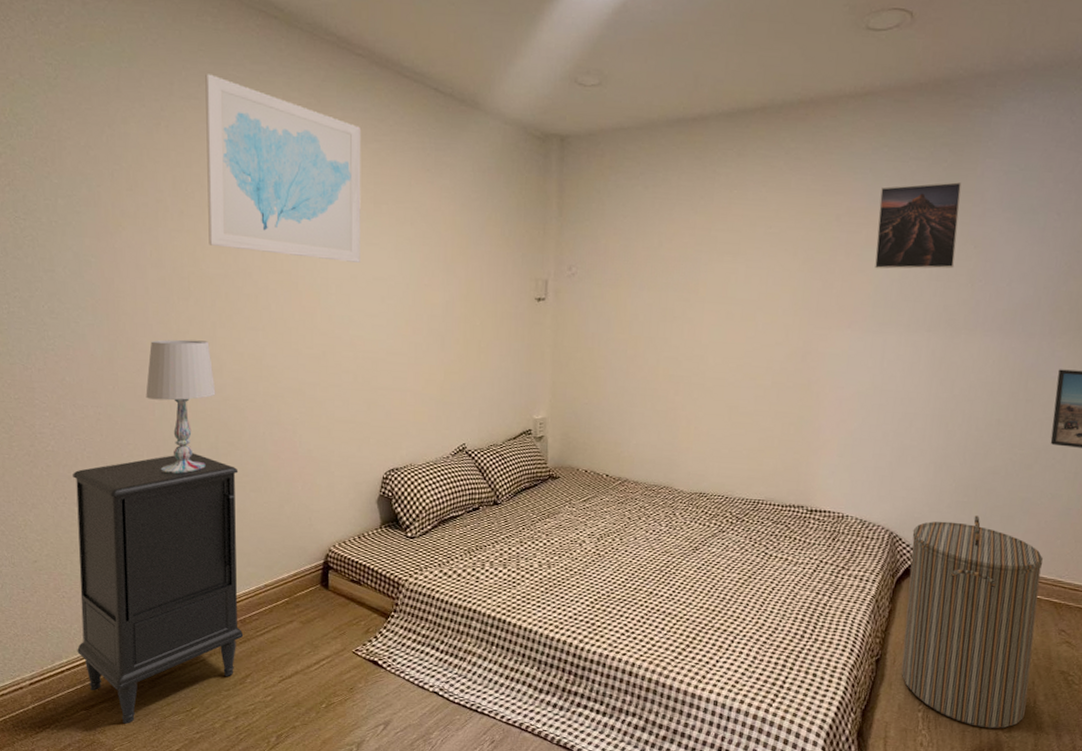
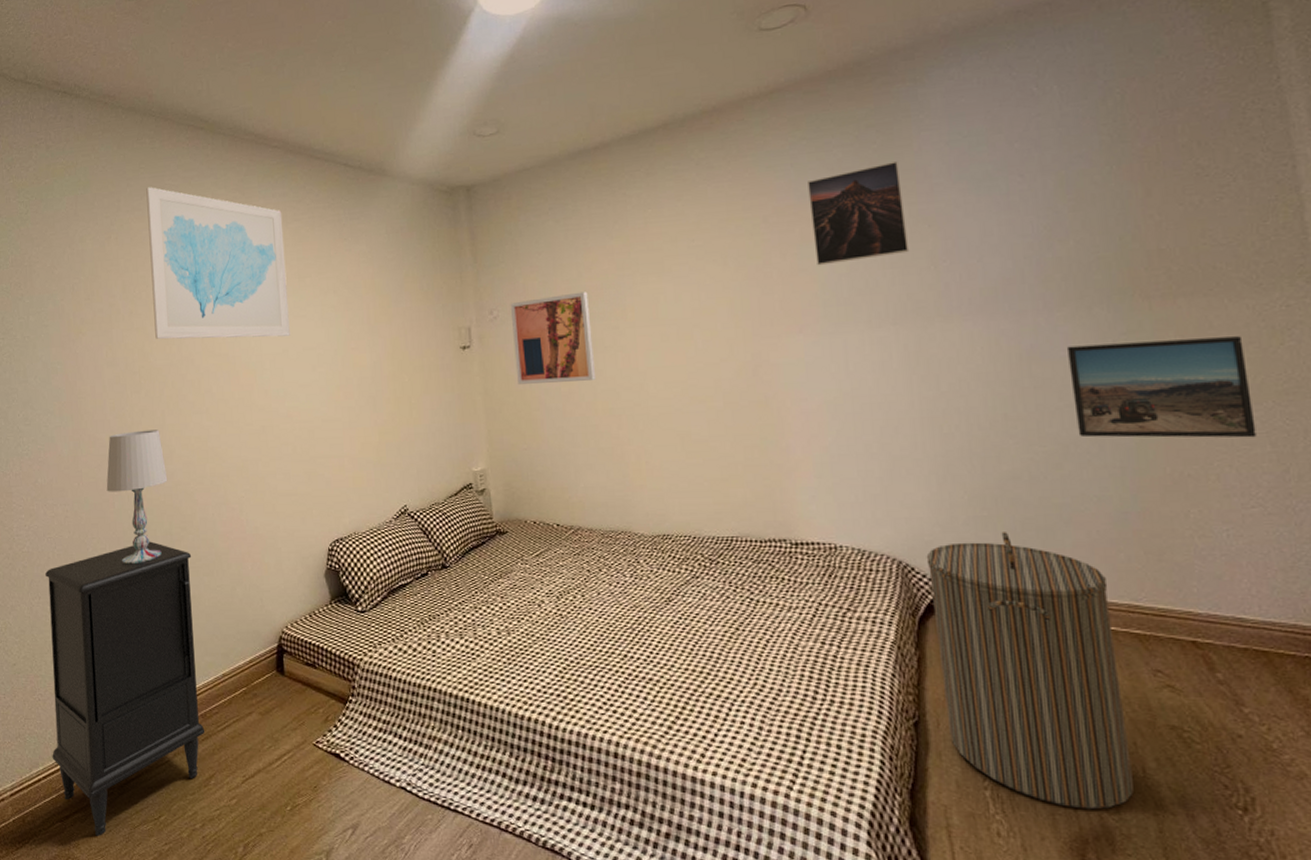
wall art: none [587,260,665,348] -> present [510,291,597,386]

